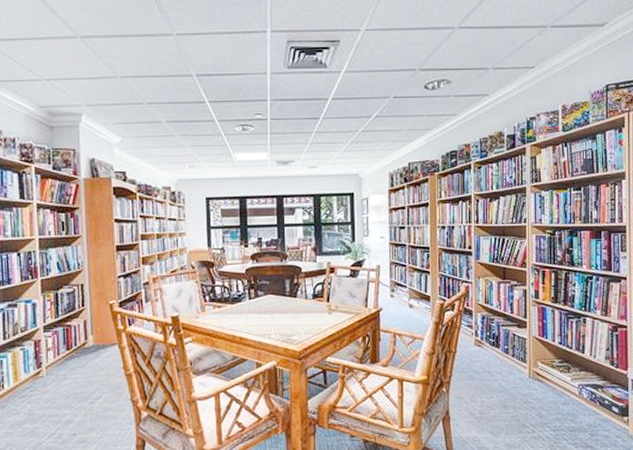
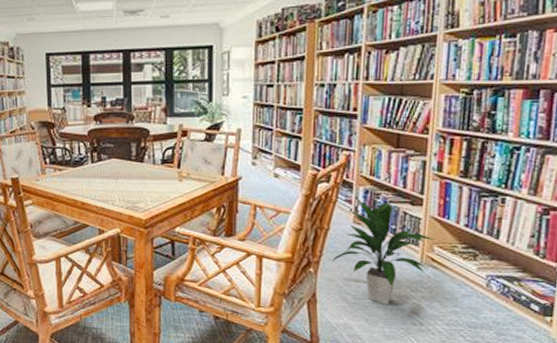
indoor plant: none [460,325,538,417] -> present [332,200,435,305]

